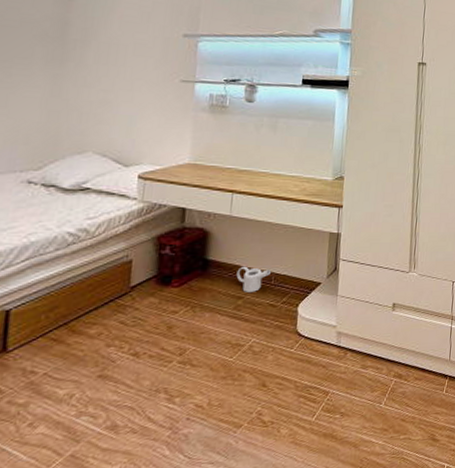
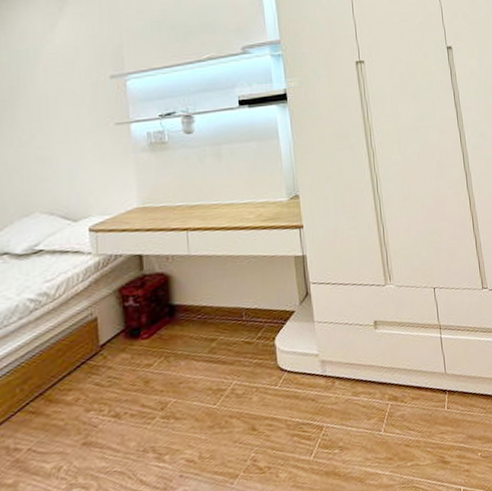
watering can: present [236,266,271,292] -> none [205,305,240,333]

